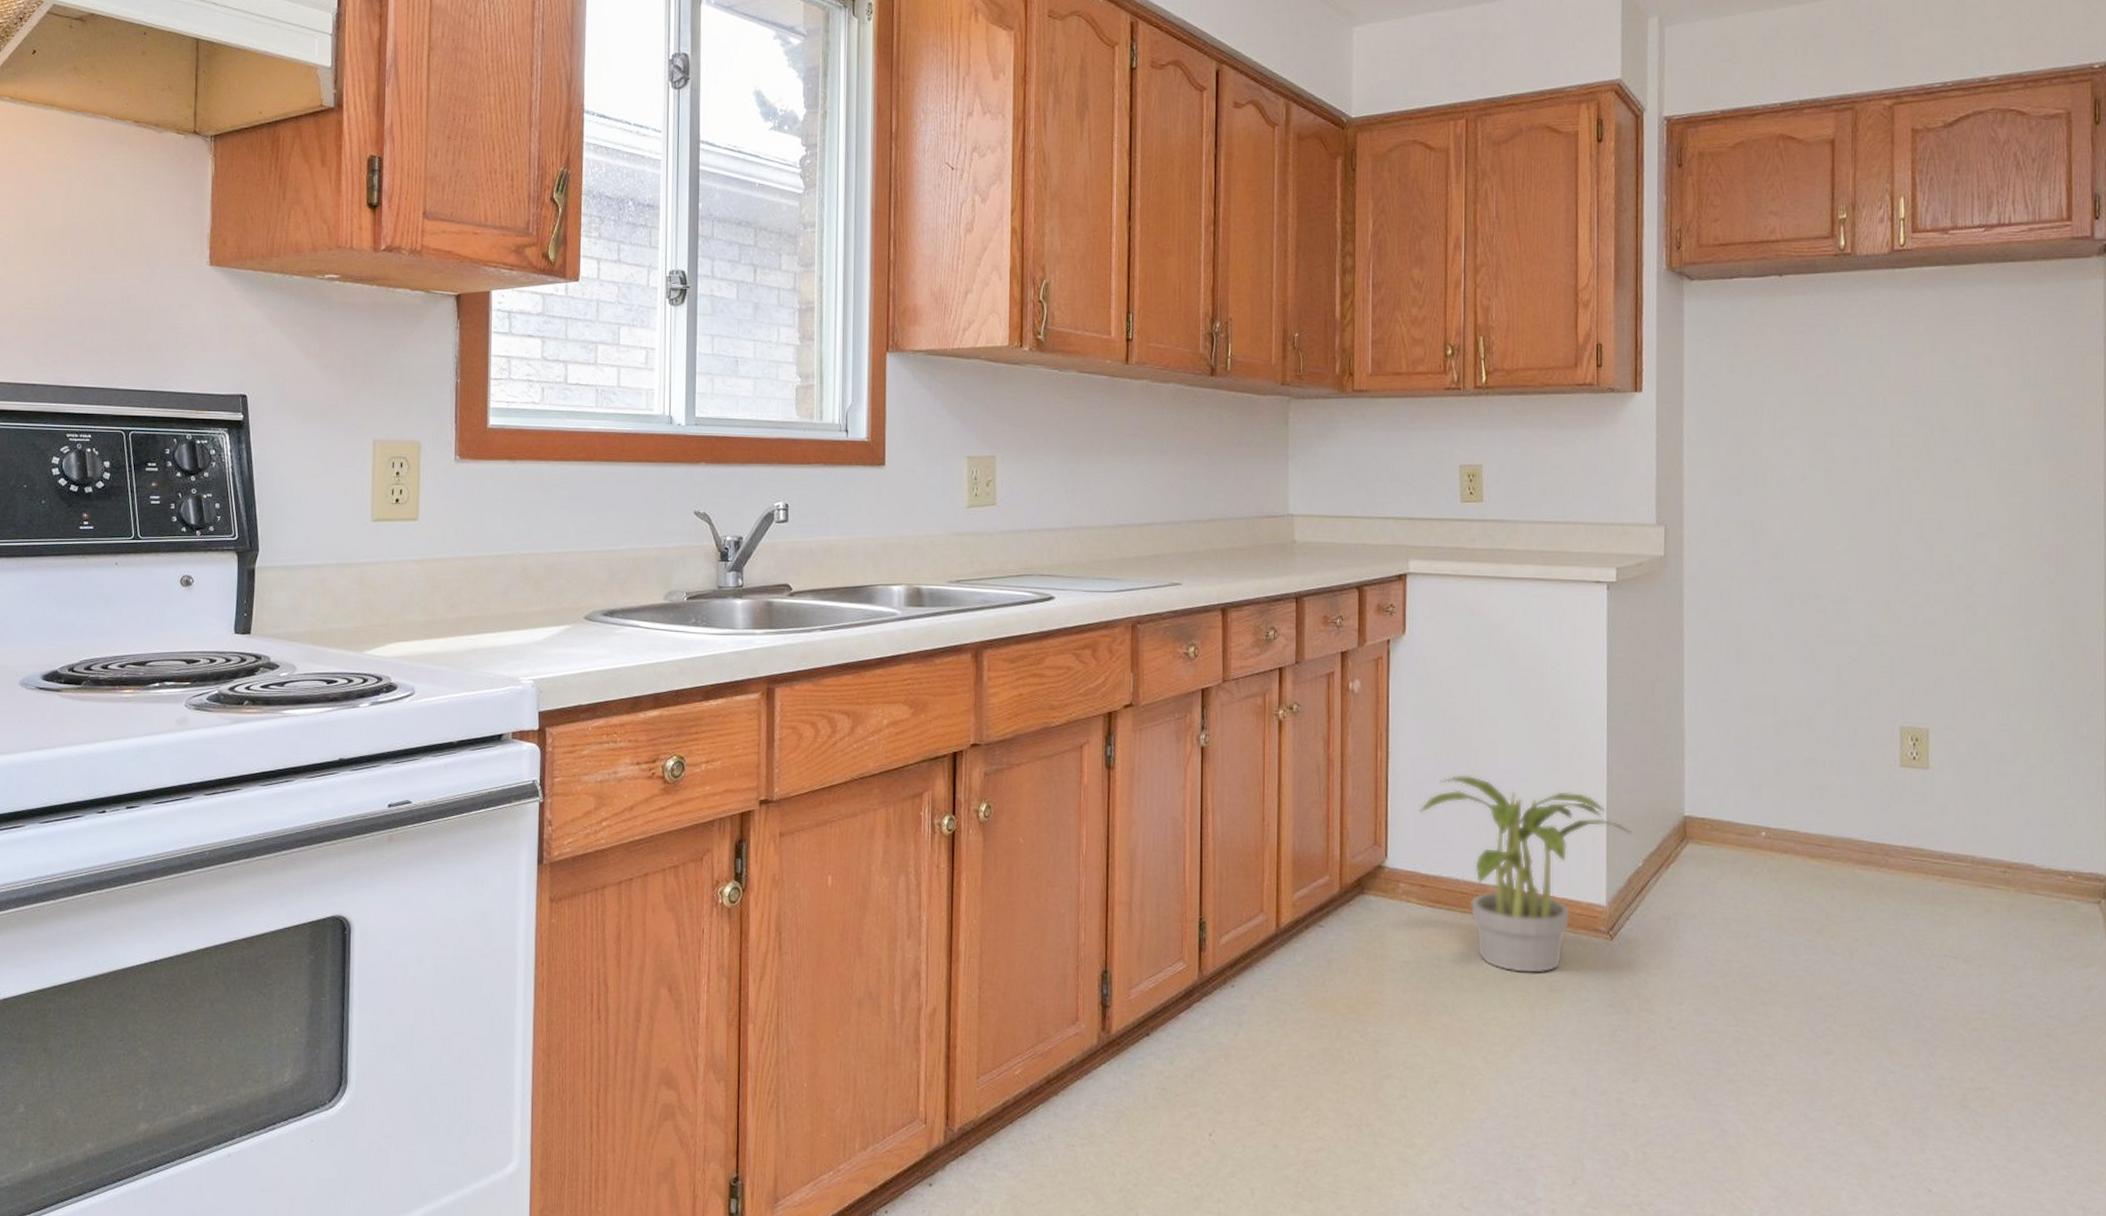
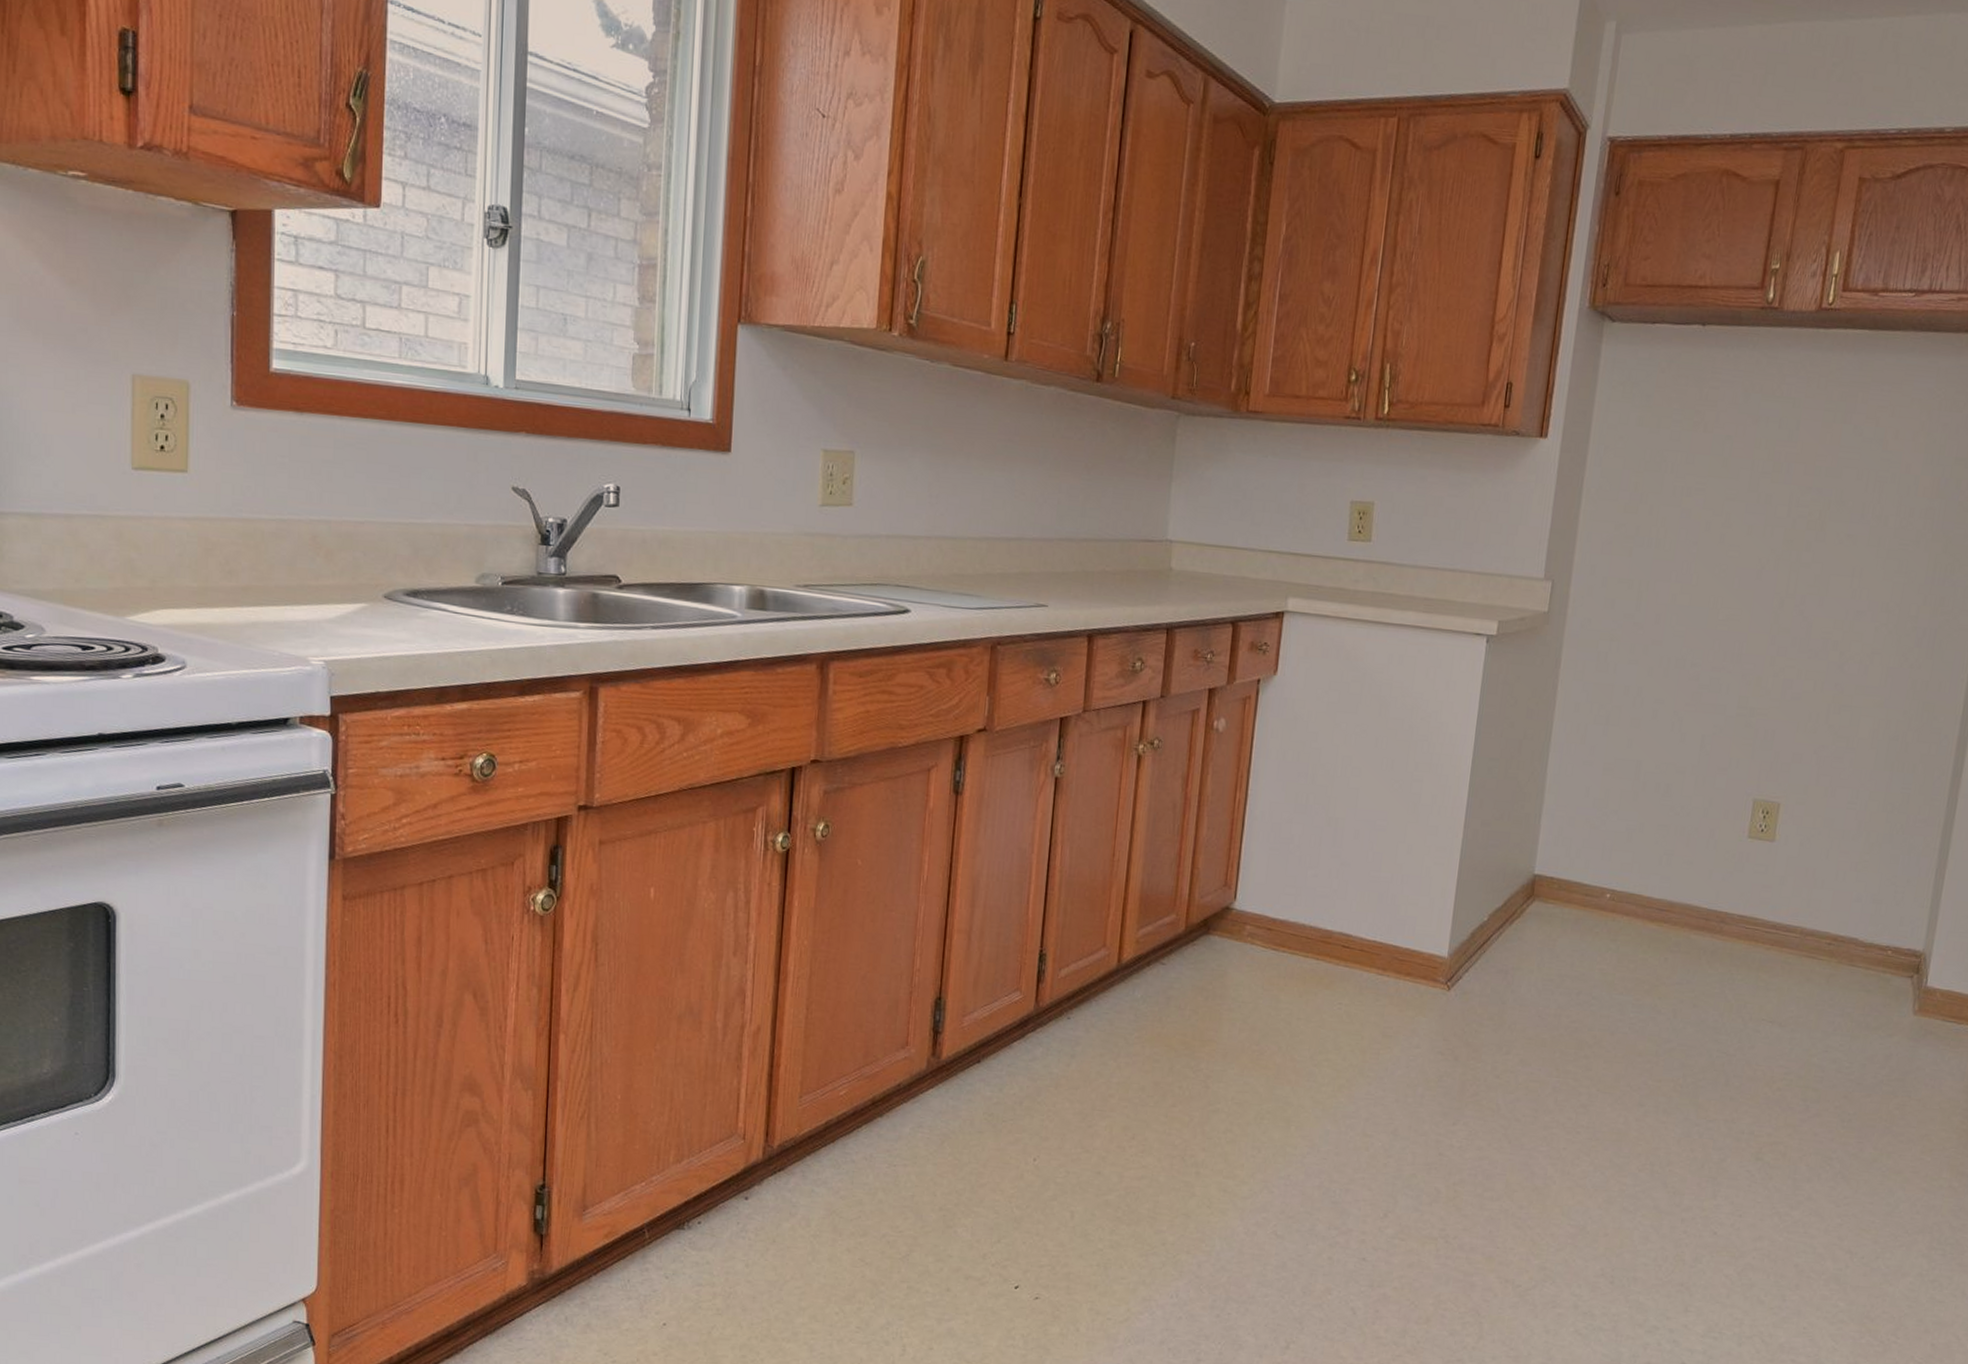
potted plant: present [1420,774,1632,974] -> none [1273,821,1482,1019]

